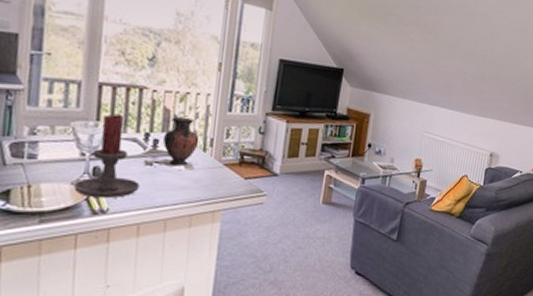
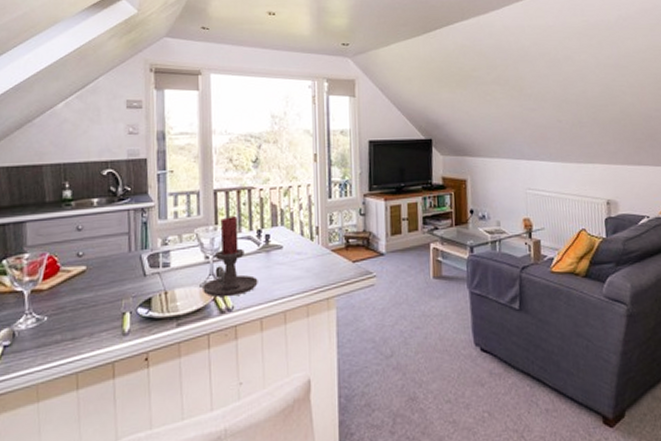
vase: present [144,116,199,171] -> none [260,209,306,262]

